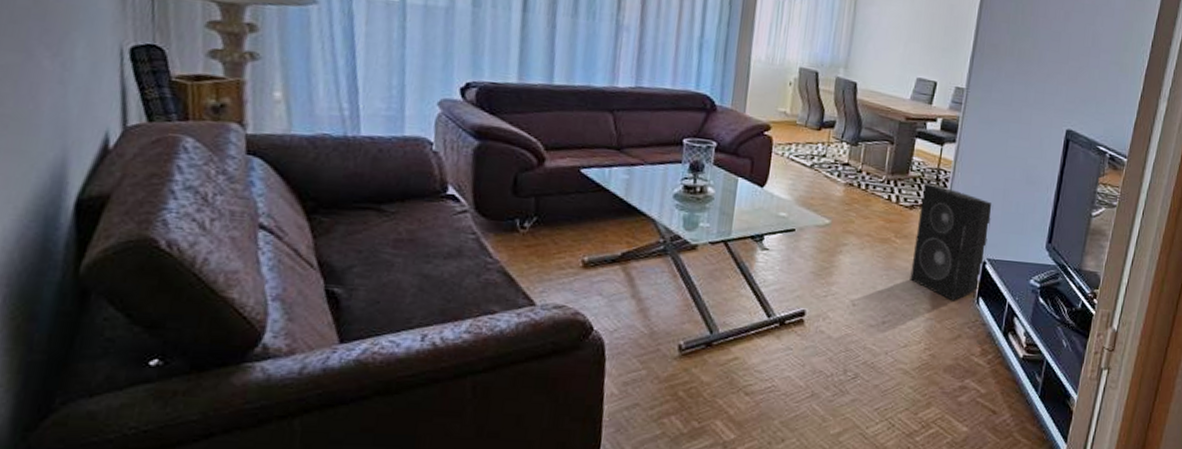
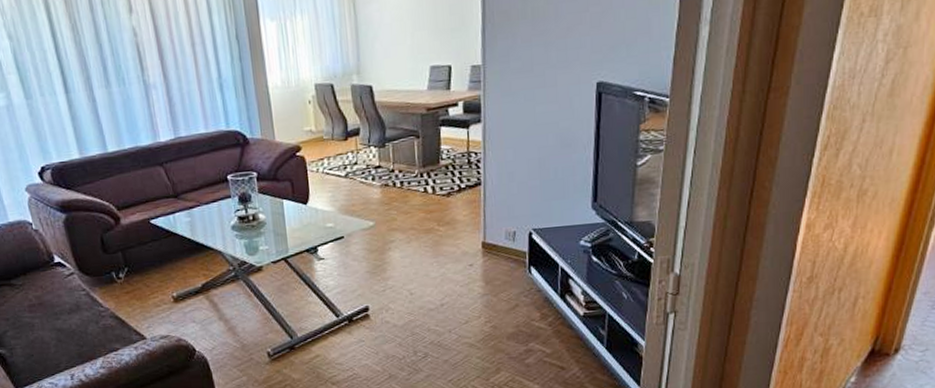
speaker: present [910,183,994,301] -> none [456,168,531,275]

